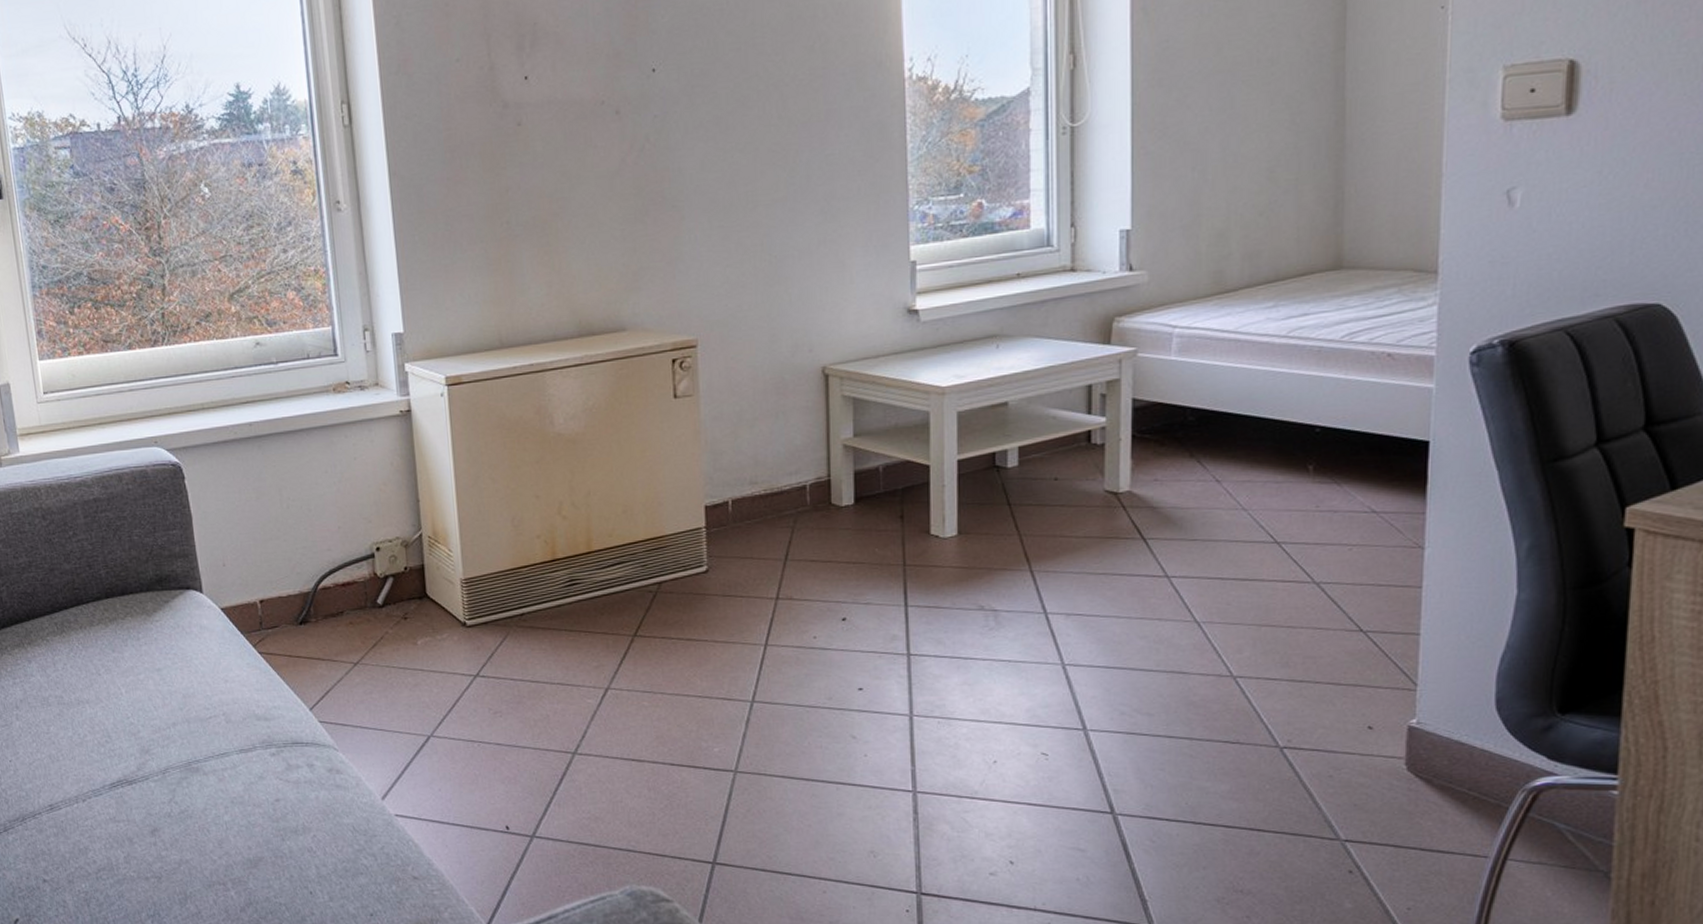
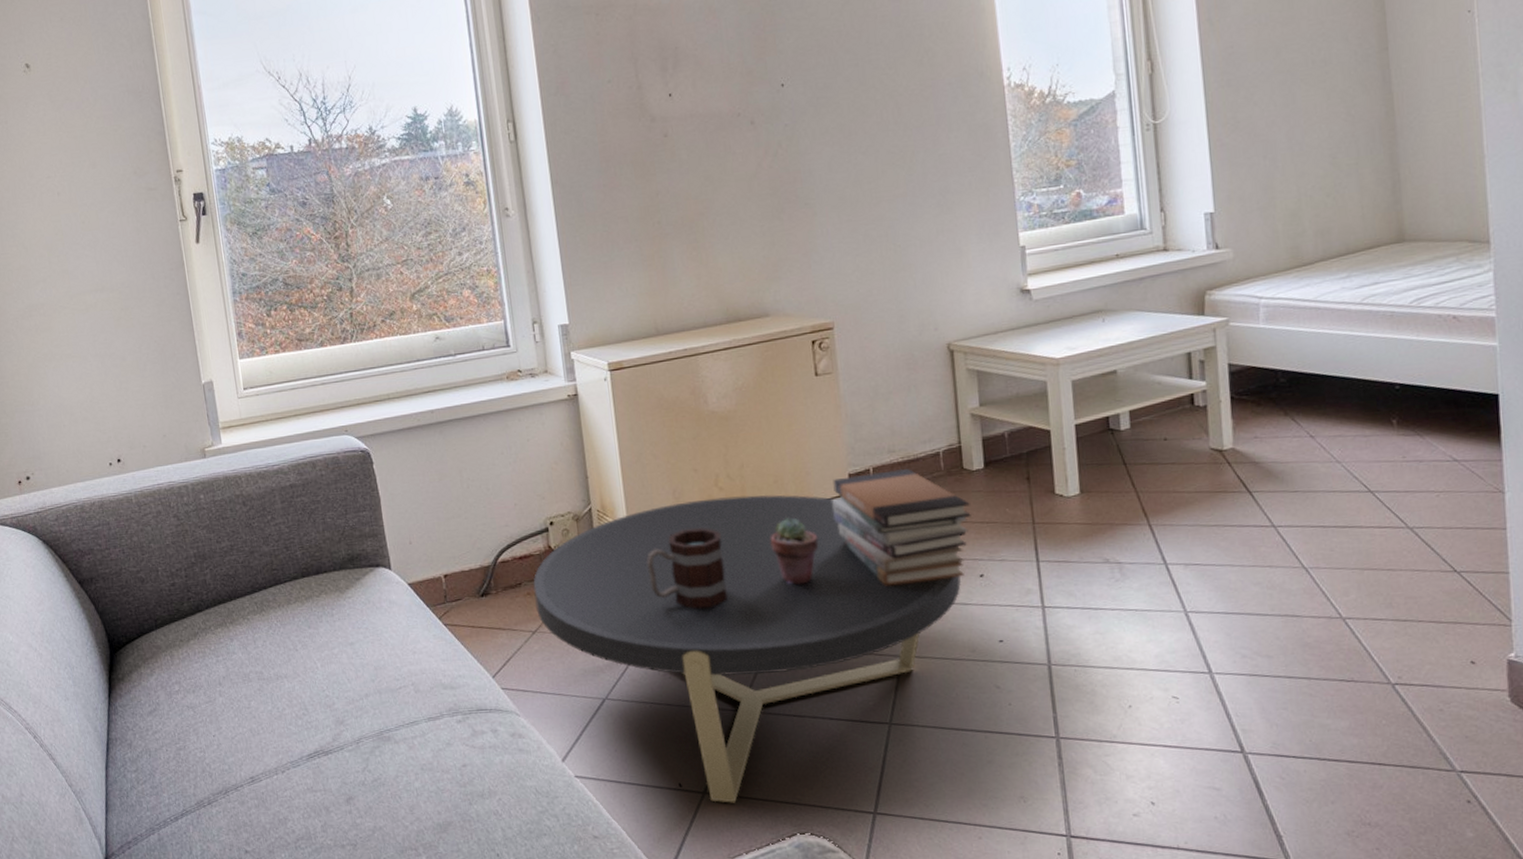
coffee table: none [356,525,822,848] -> present [533,495,962,803]
mug: none [480,559,567,644] -> present [647,528,728,609]
potted succulent: none [615,551,668,622] -> present [770,518,819,585]
book stack: none [685,501,837,627] -> present [832,468,971,586]

